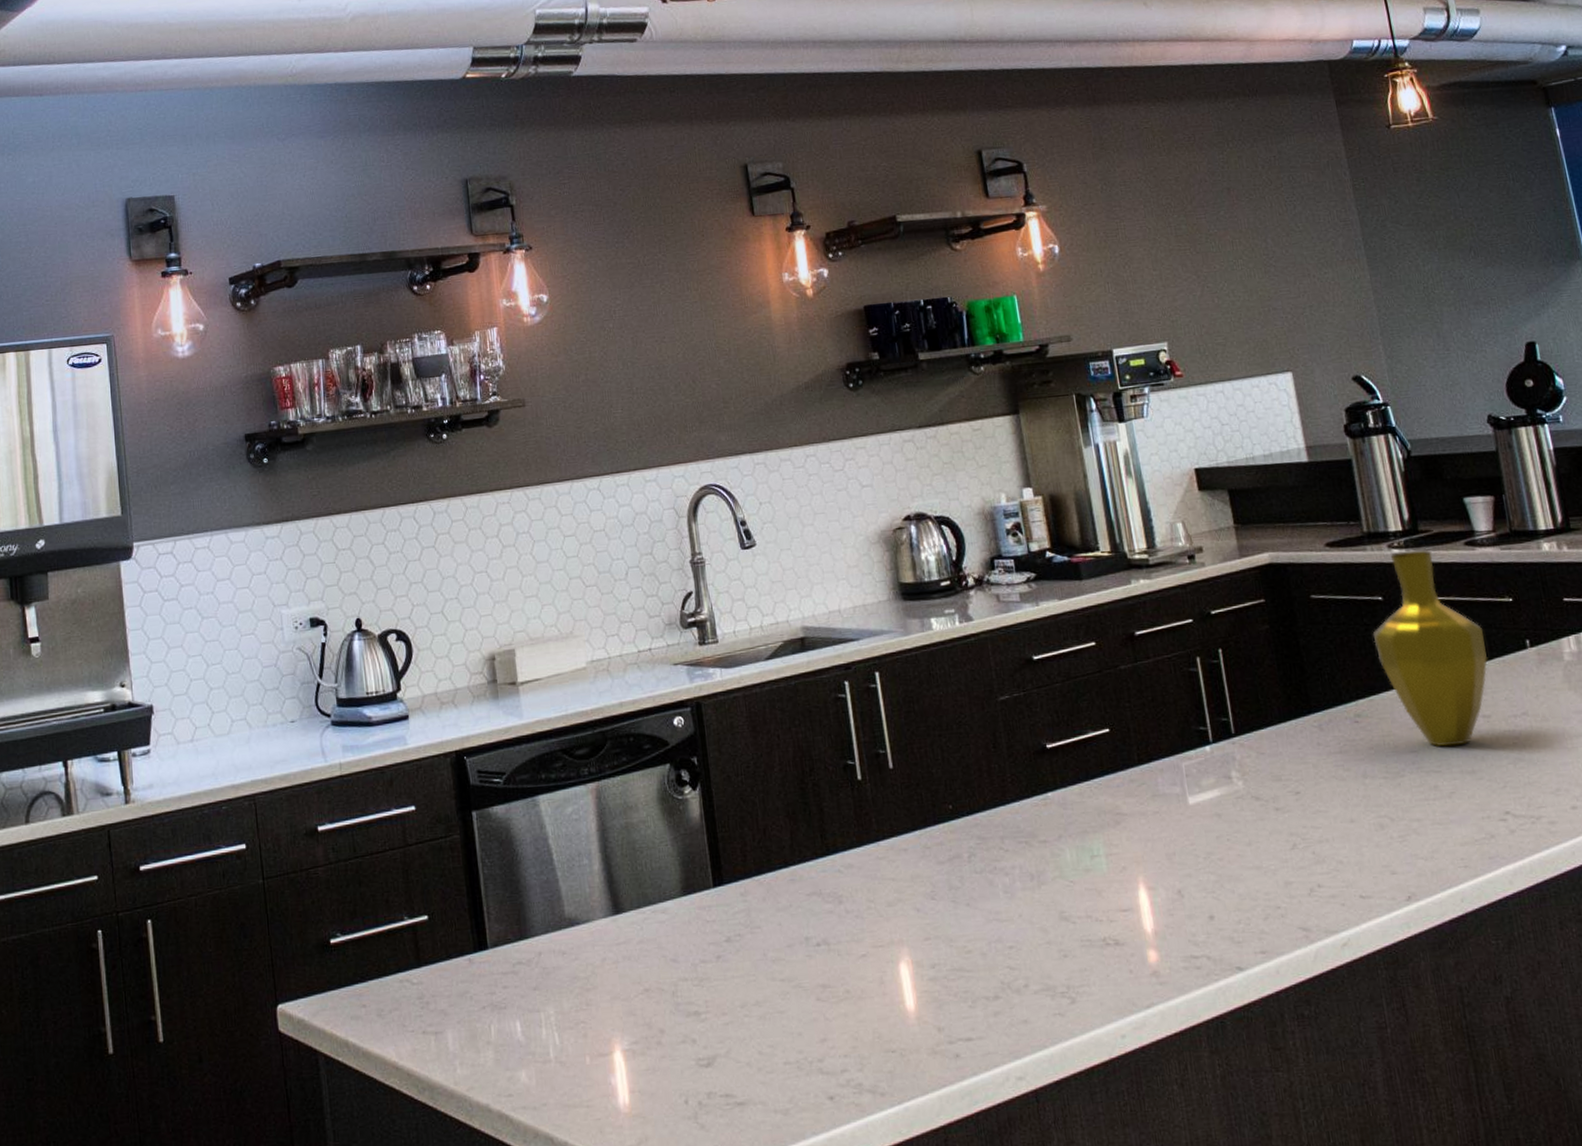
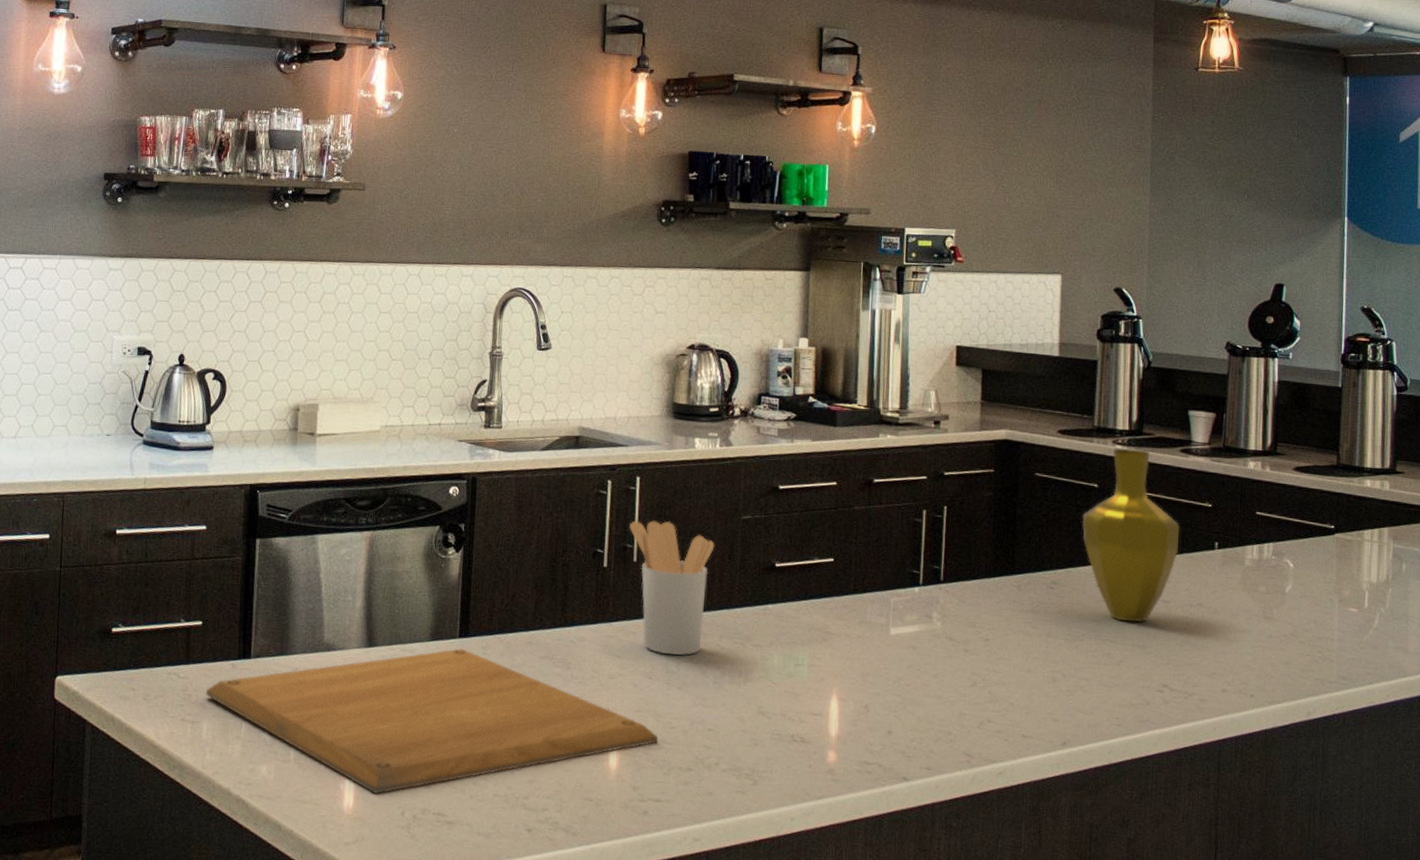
chopping board: none [445,899,955,1085] -> present [206,648,658,795]
utensil holder: none [877,716,982,869] -> present [629,520,715,655]

